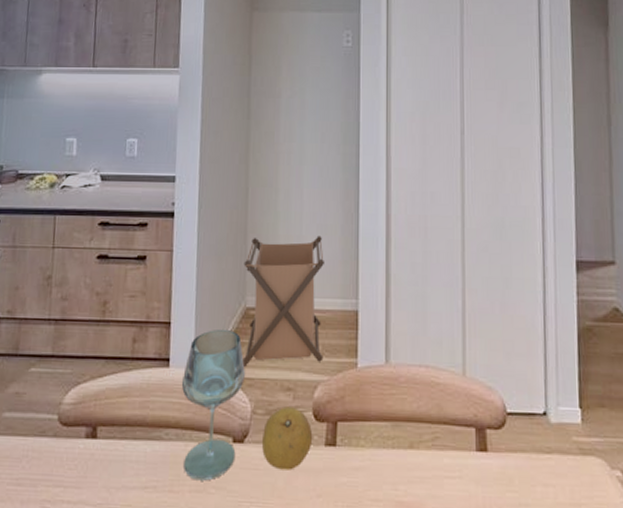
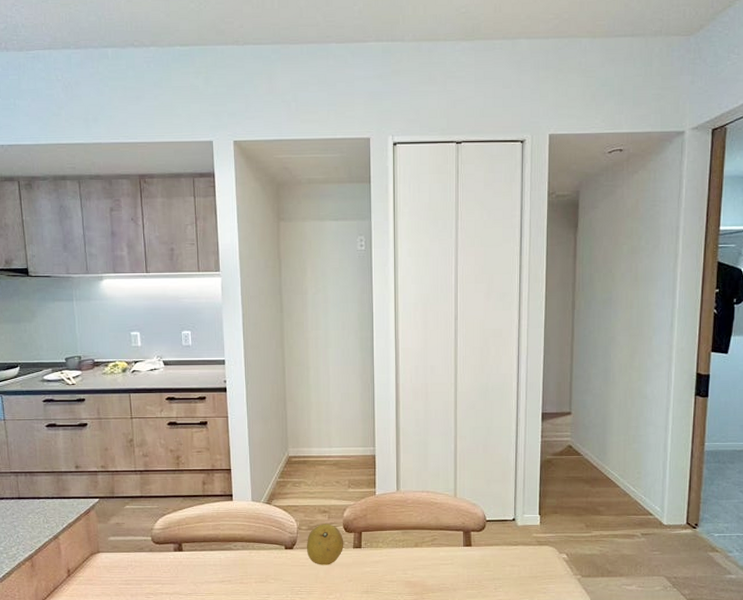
wine glass: present [181,330,246,481] -> none [243,473,292,575]
laundry basket: present [242,235,326,367] -> none [285,401,350,498]

